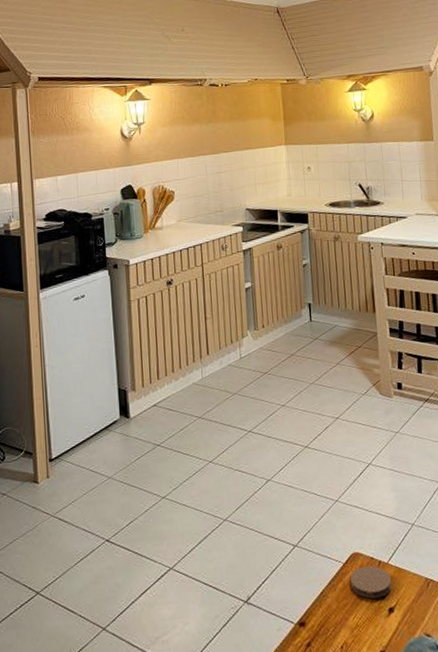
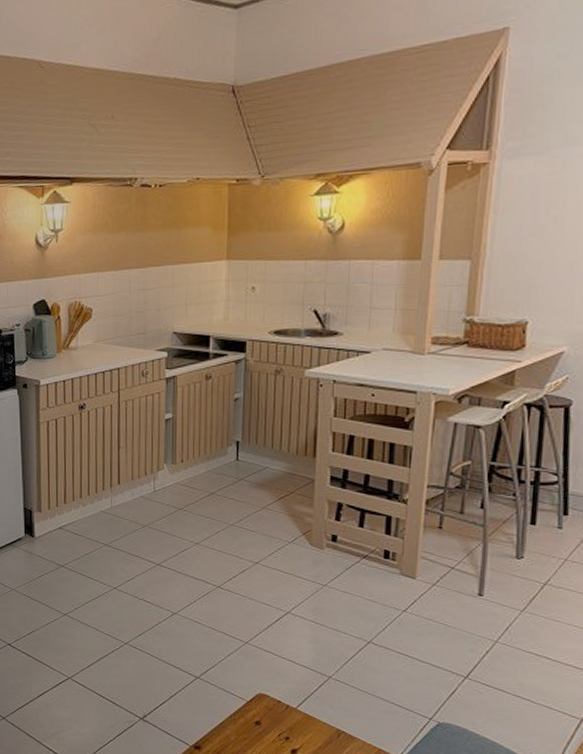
coaster: present [350,565,392,599] -> none [252,707,298,739]

